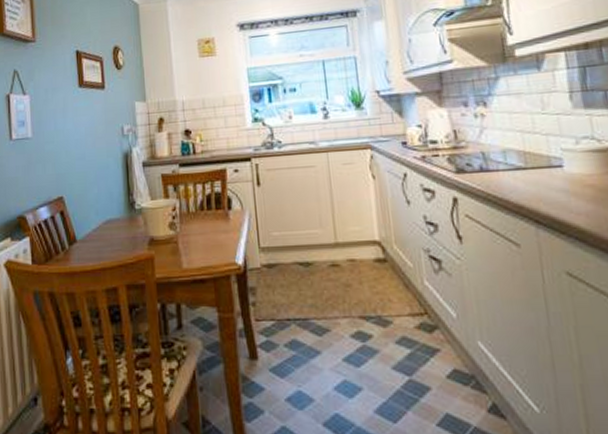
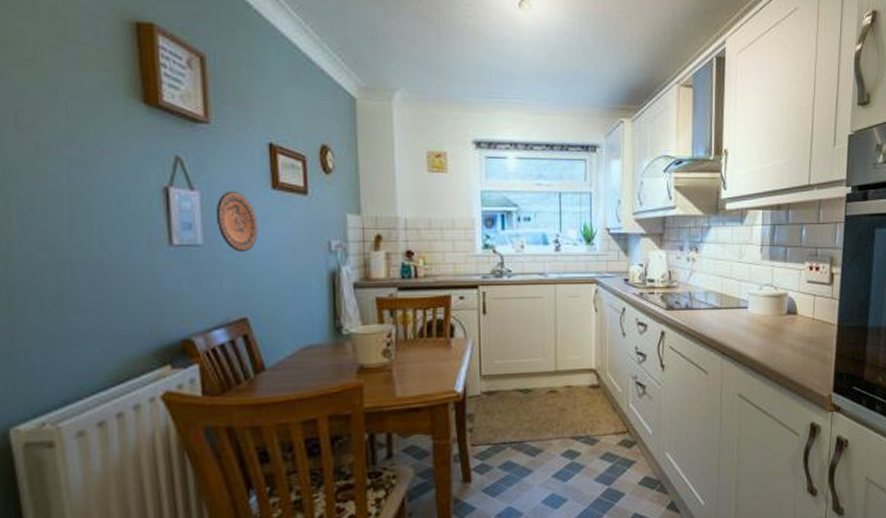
decorative plate: none [40,92,69,142] -> present [215,190,258,253]

